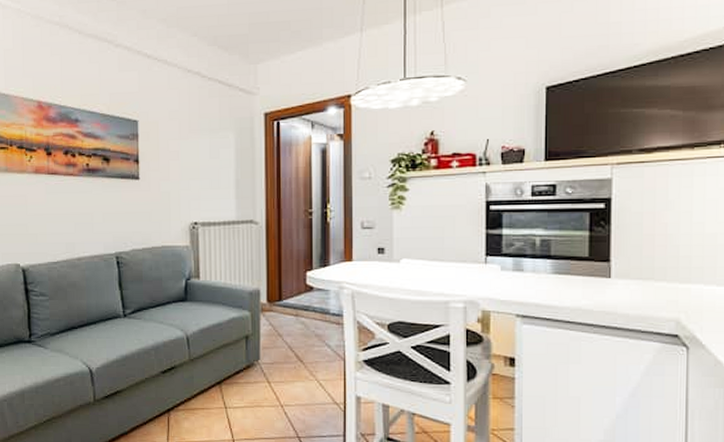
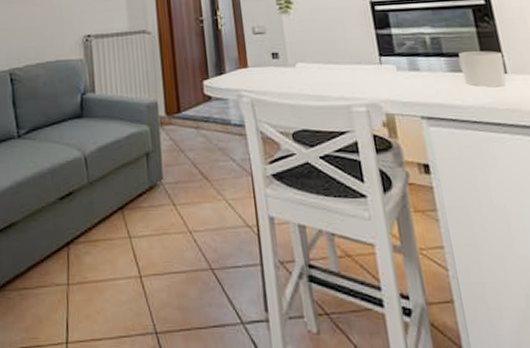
mug: none [564,255,611,290] -> present [458,51,507,88]

